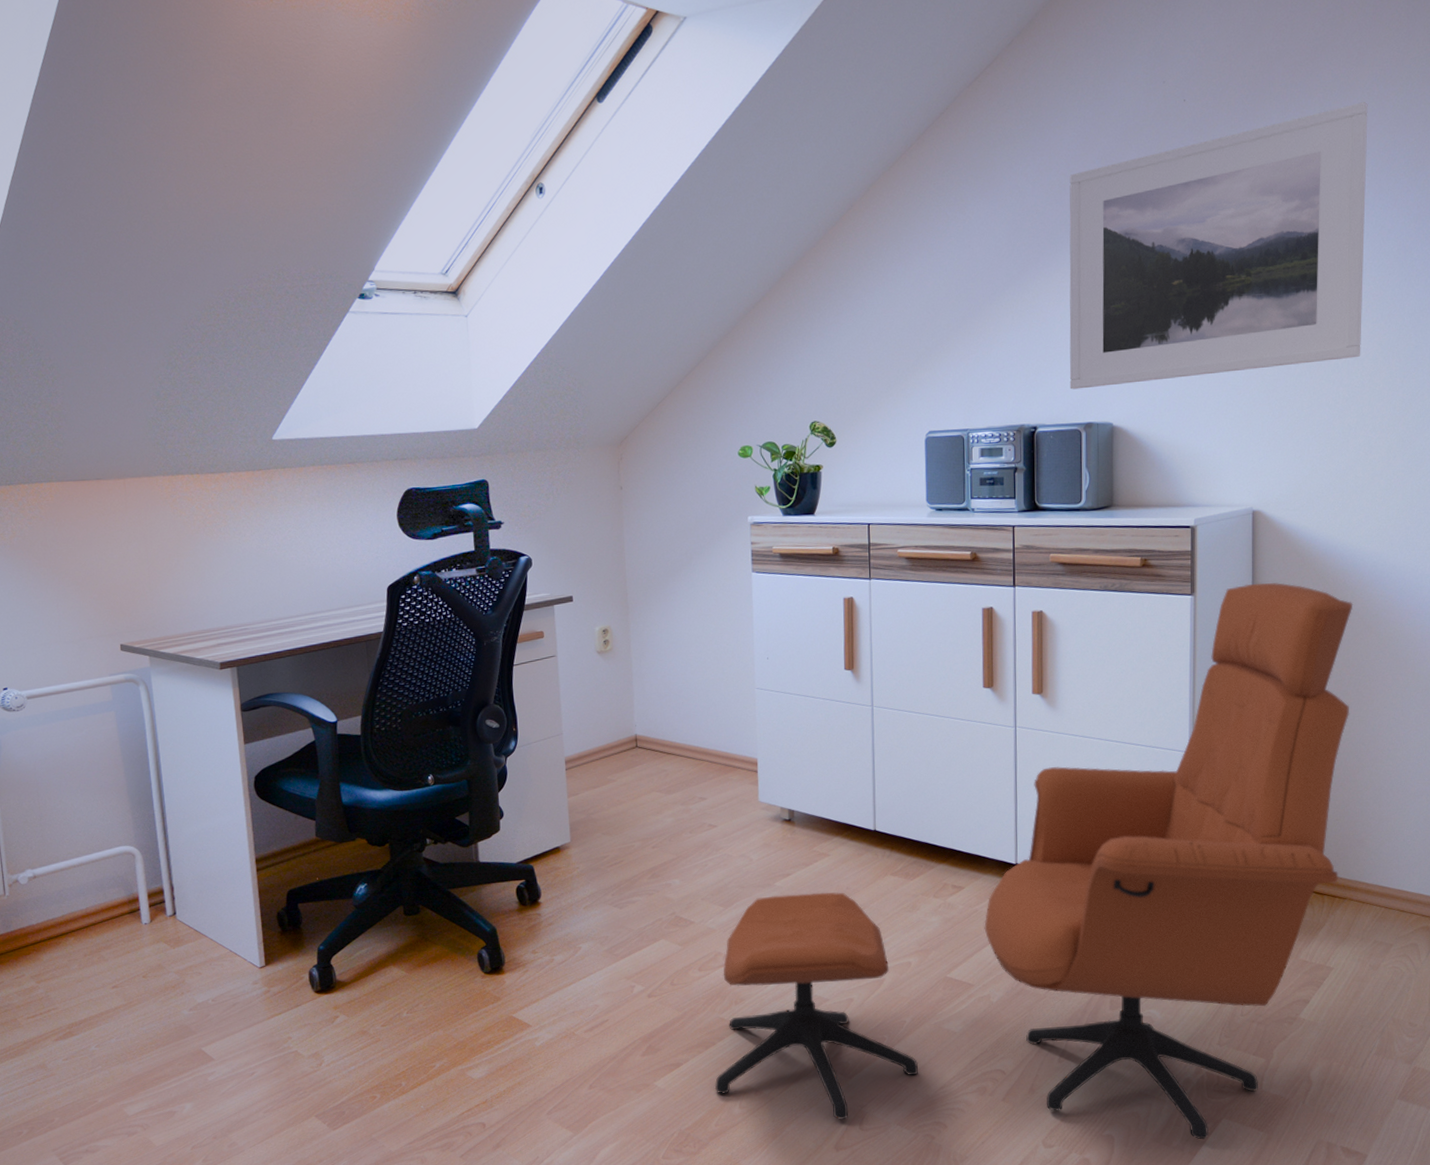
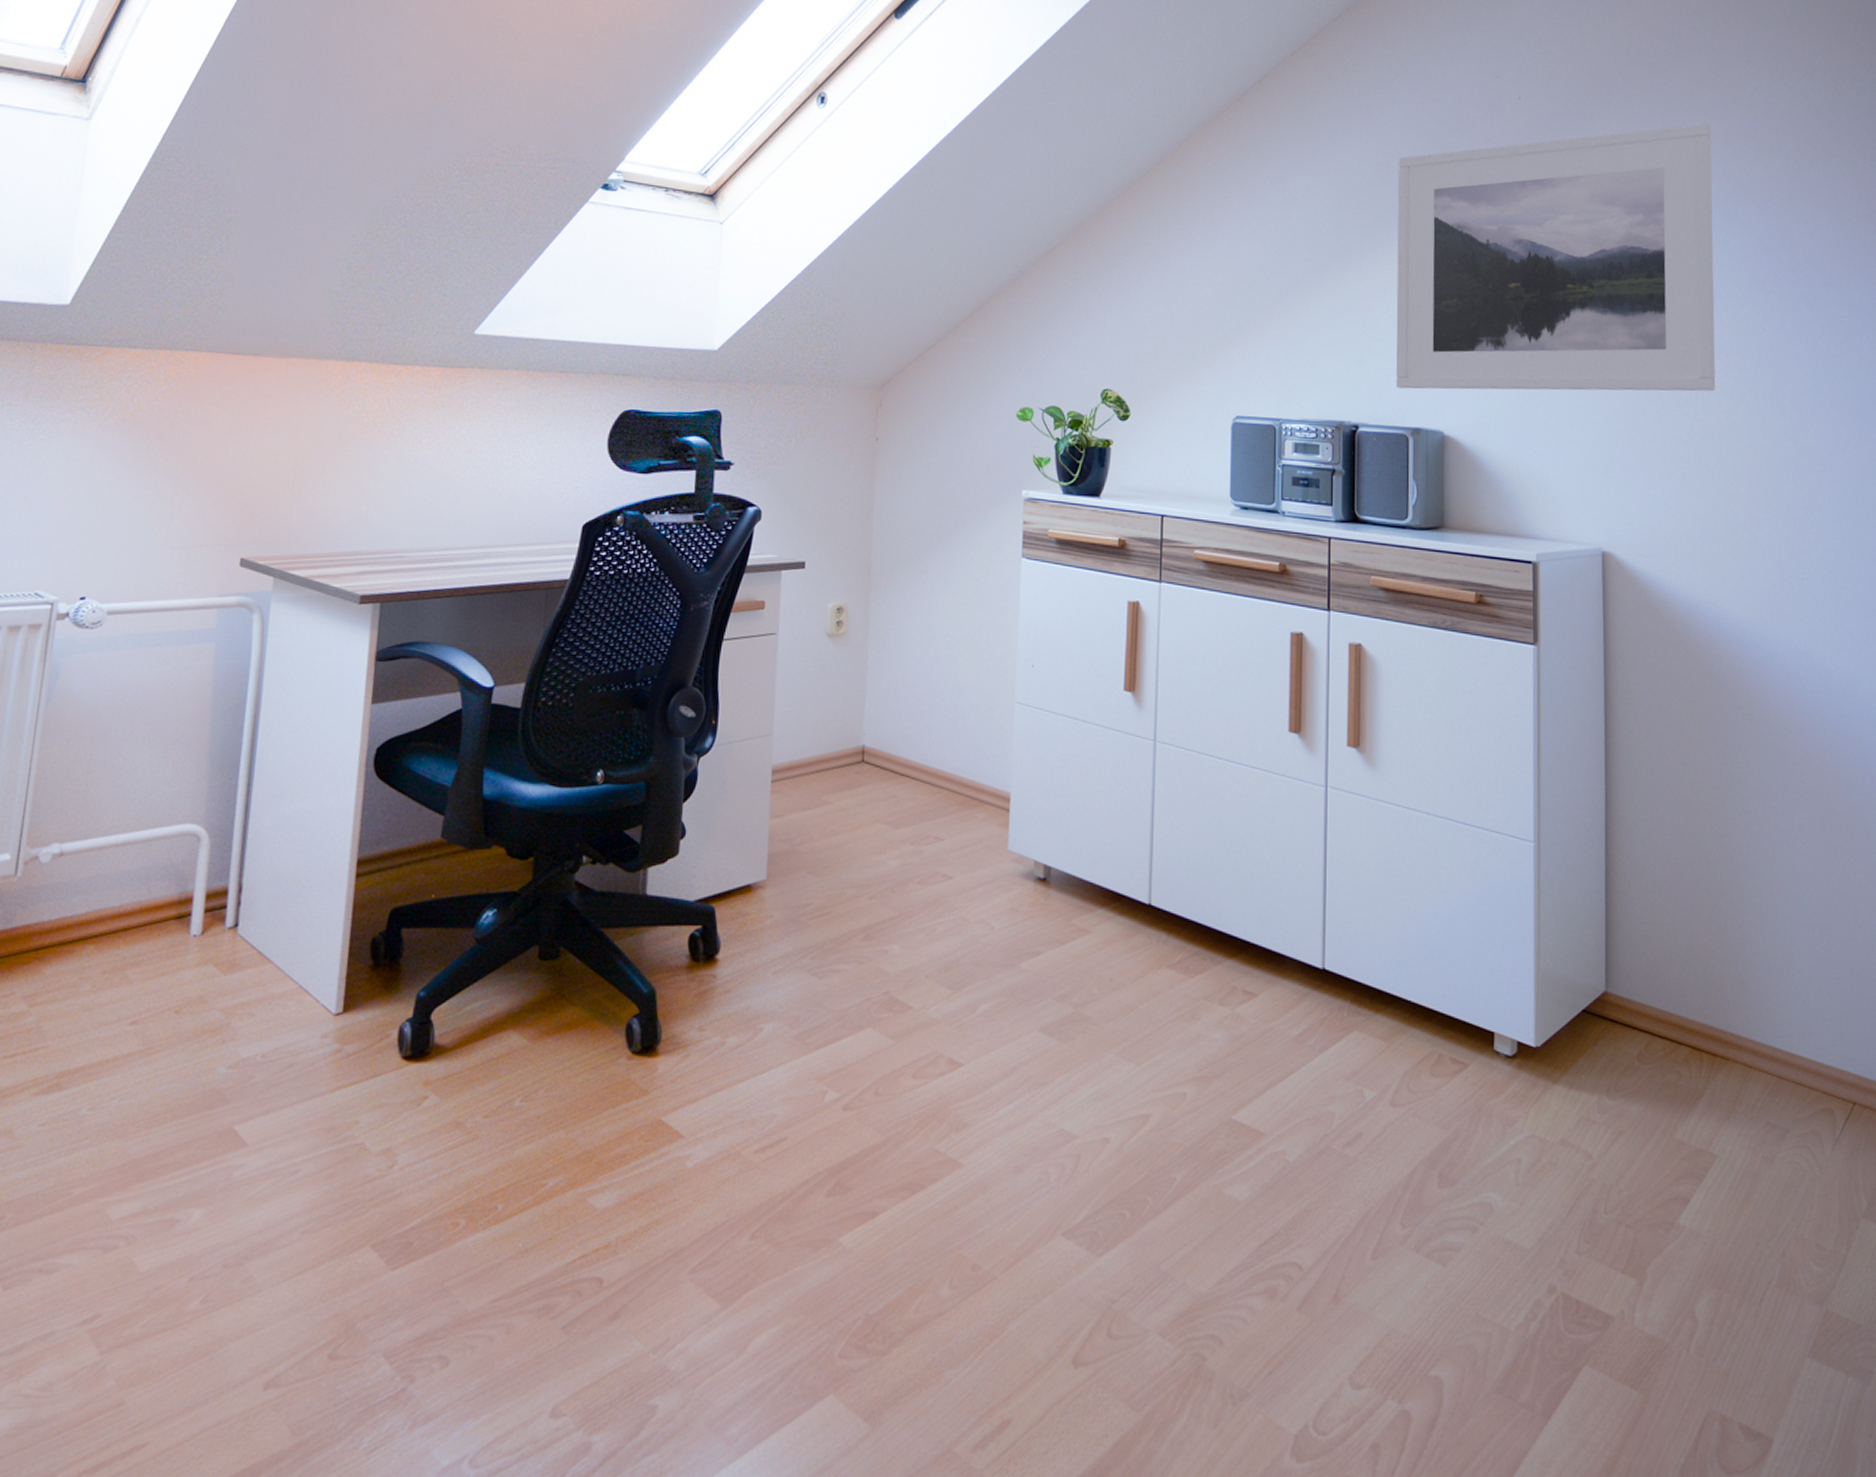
armchair: present [714,583,1353,1140] -> none [918,638,1723,1395]

